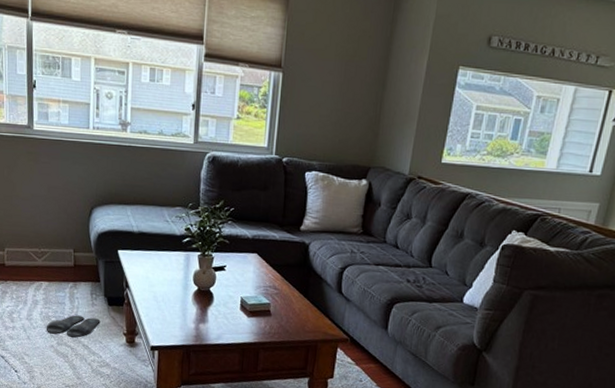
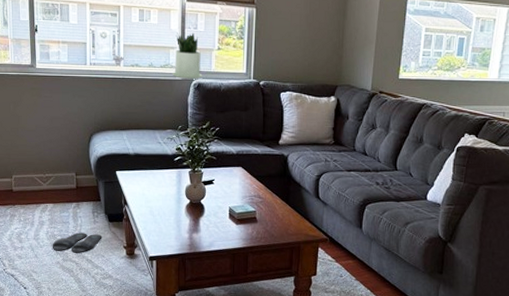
planter: none [184,96,218,152] -> present [172,32,203,80]

